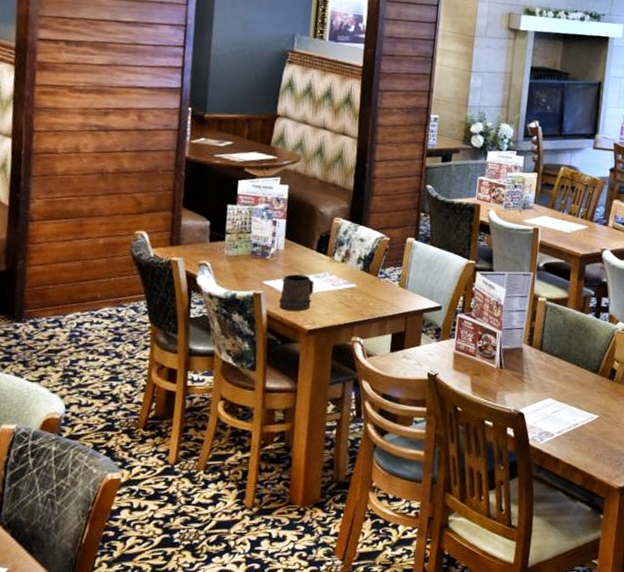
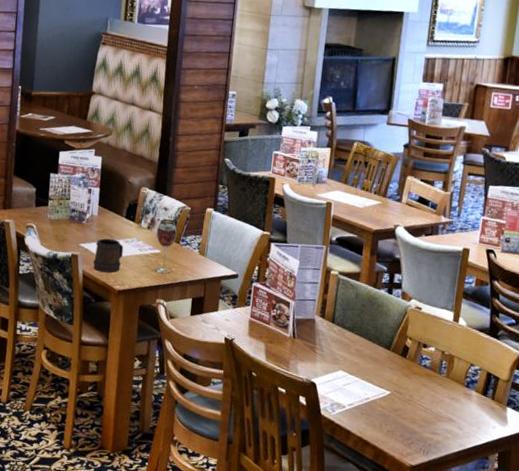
wineglass: none [351,250,375,310] -> present [155,219,177,274]

